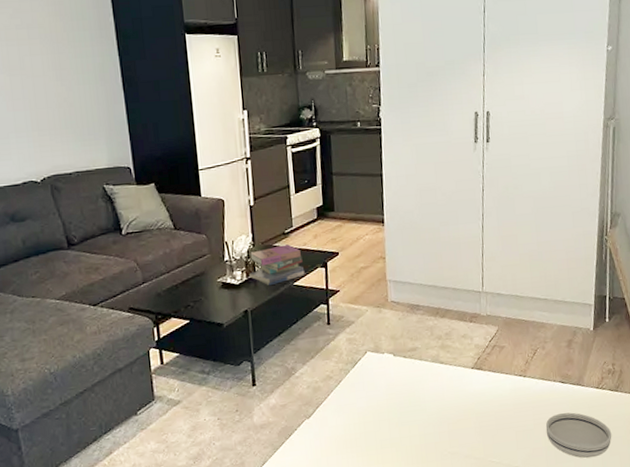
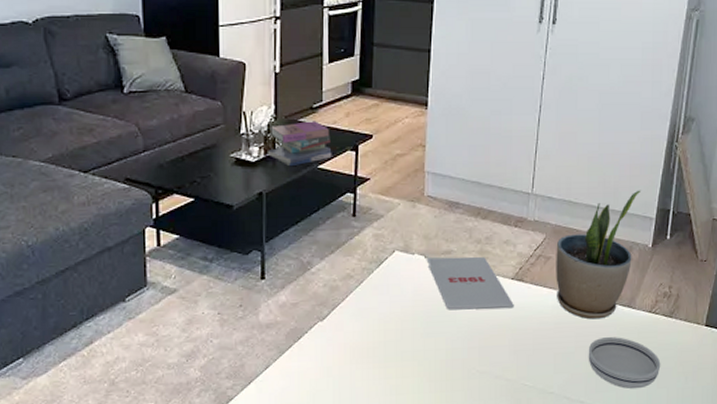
magazine: none [395,351,476,401] -> present [426,256,514,310]
potted plant: none [508,280,579,399] -> present [556,190,641,320]

